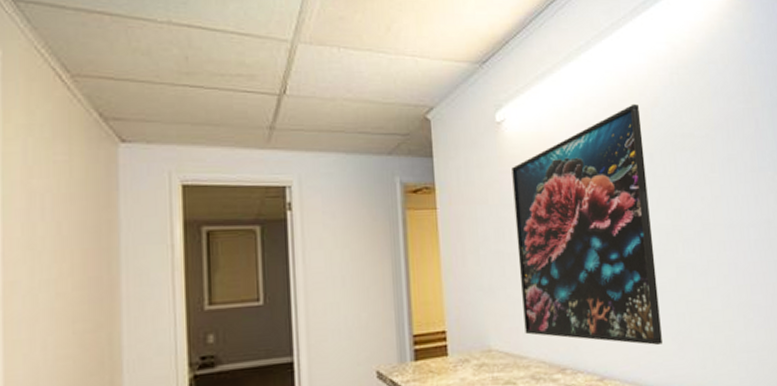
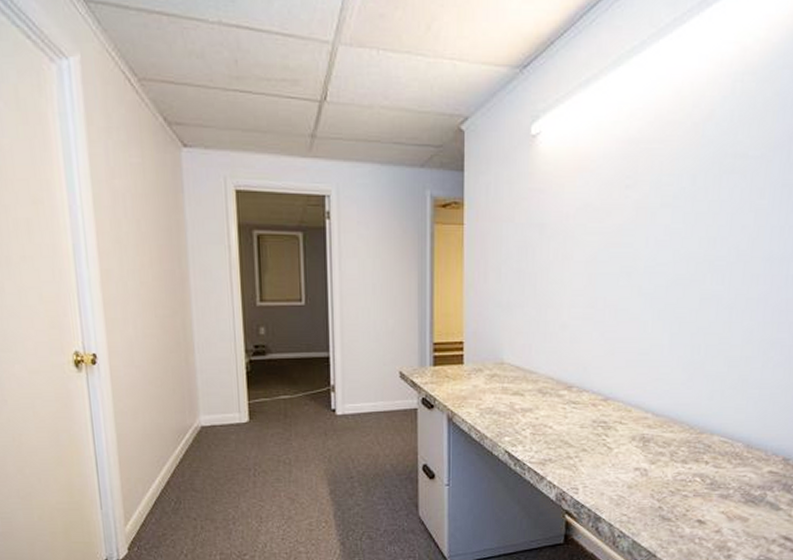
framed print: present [512,104,662,345] -> none [537,117,690,373]

